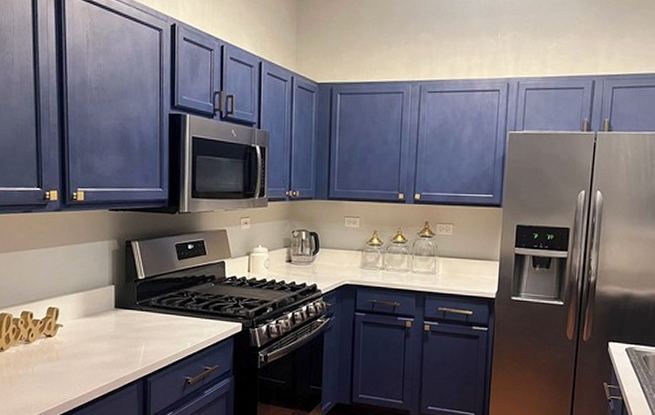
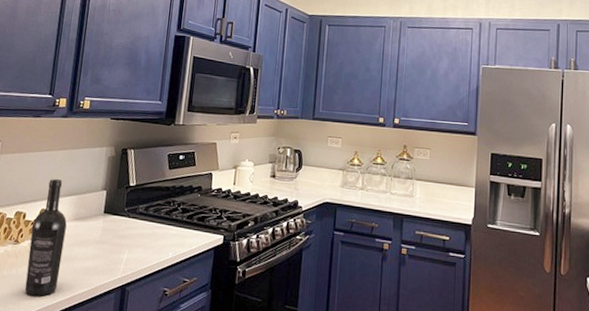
wine bottle: none [41,276,77,392] -> present [24,179,67,296]

